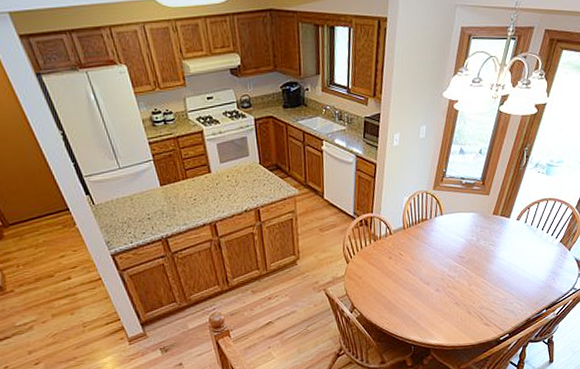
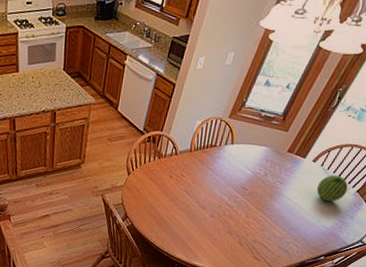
fruit: none [525,229,552,256] -> present [316,174,349,202]

